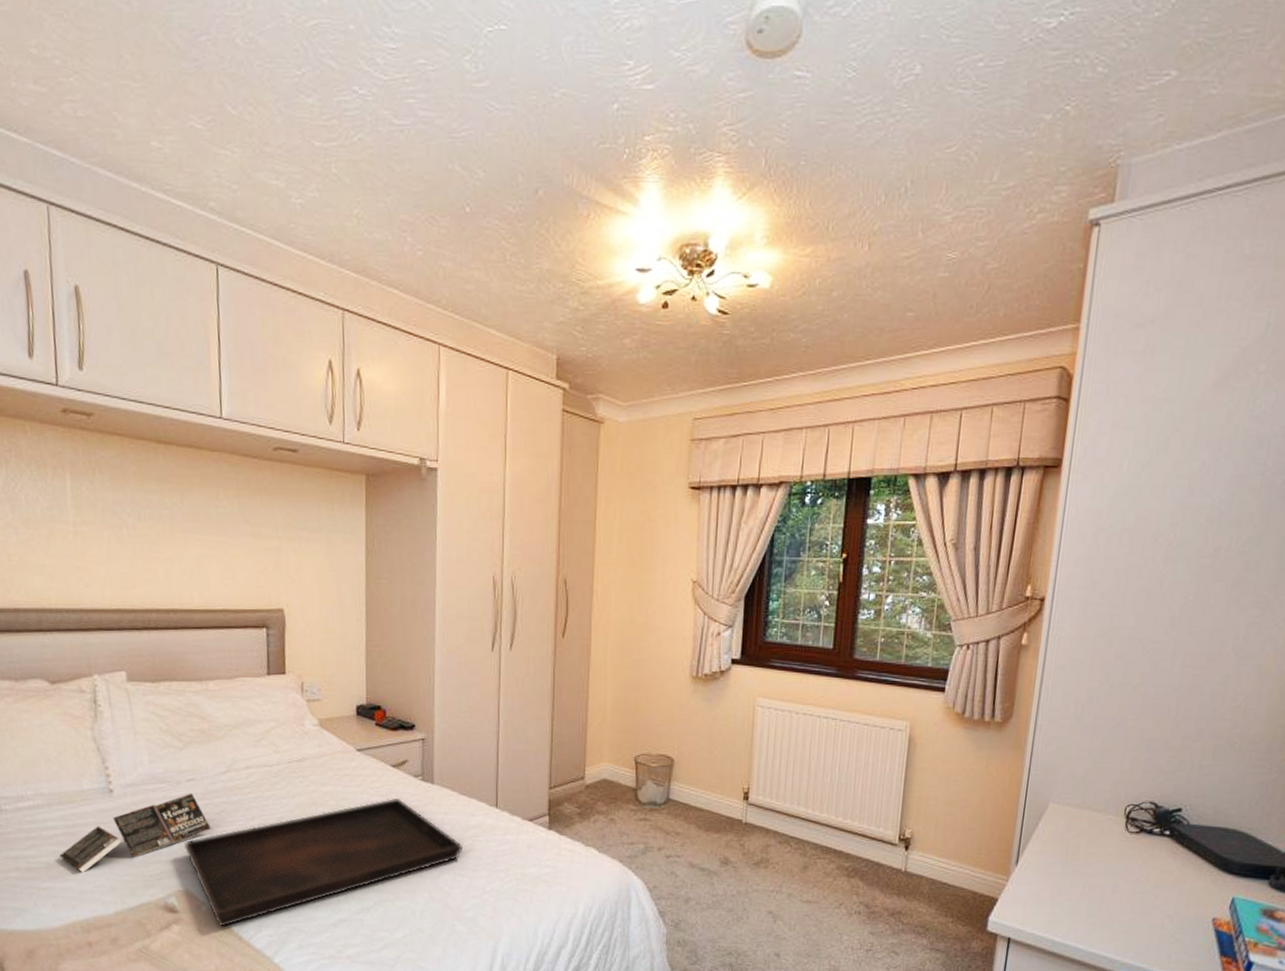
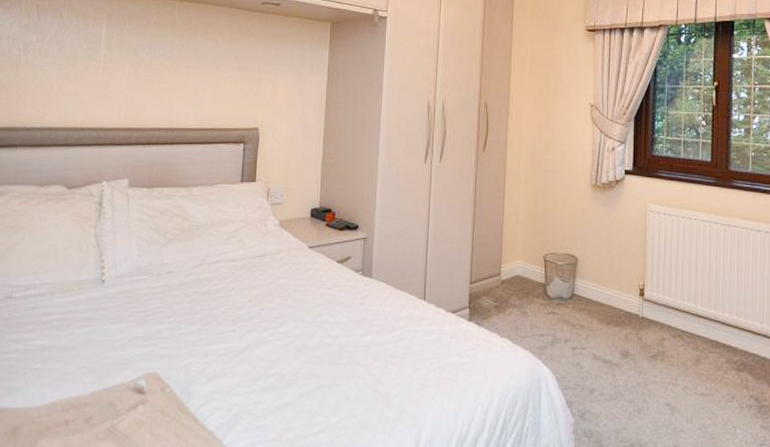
paperback book: present [59,792,211,873] -> none [53,283,181,355]
serving tray: present [184,797,462,927] -> none [157,290,394,409]

